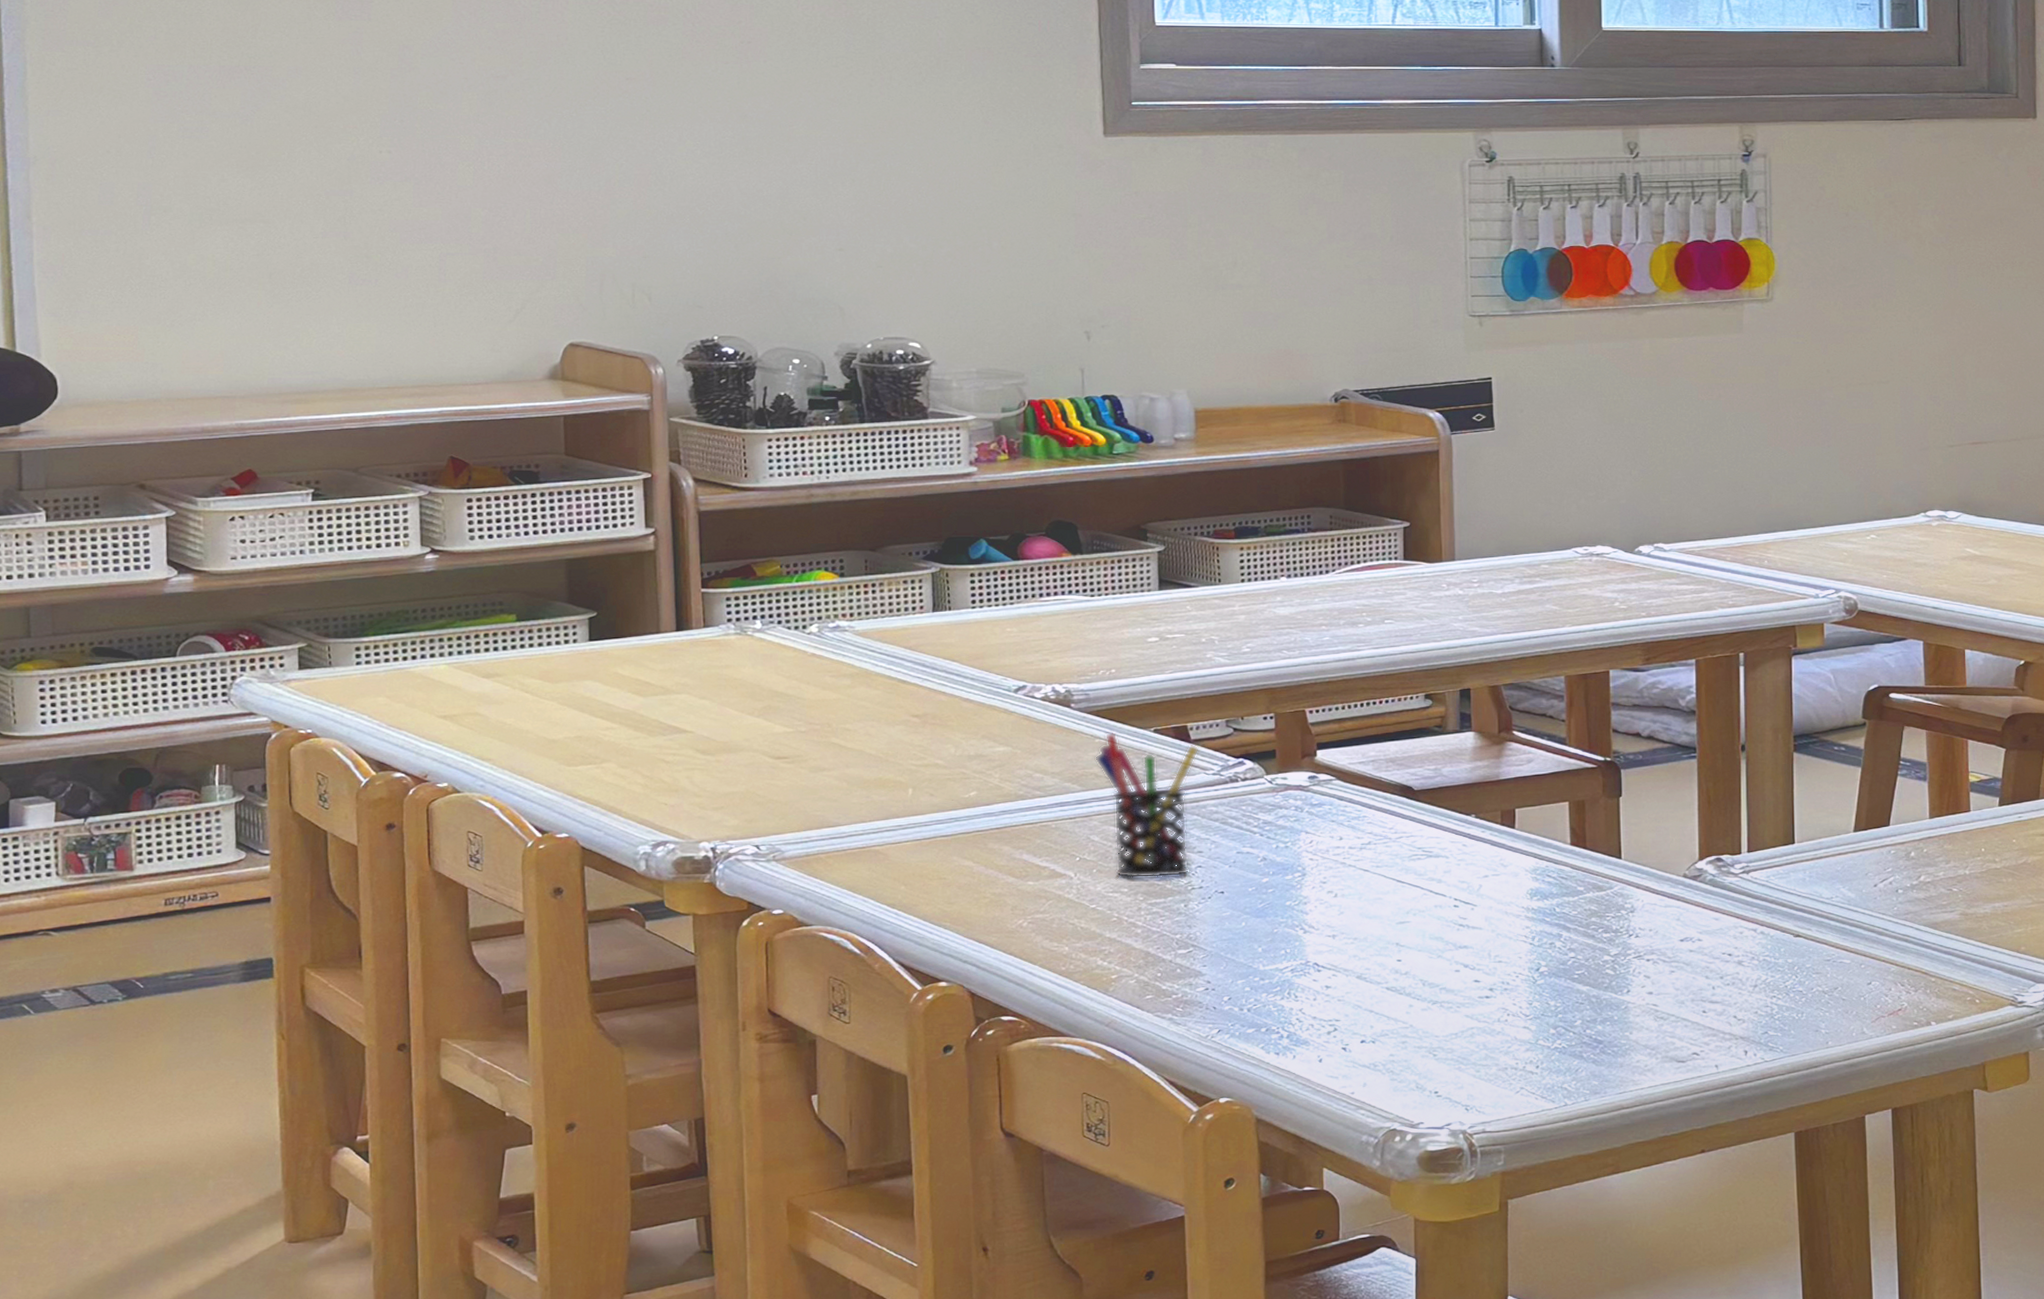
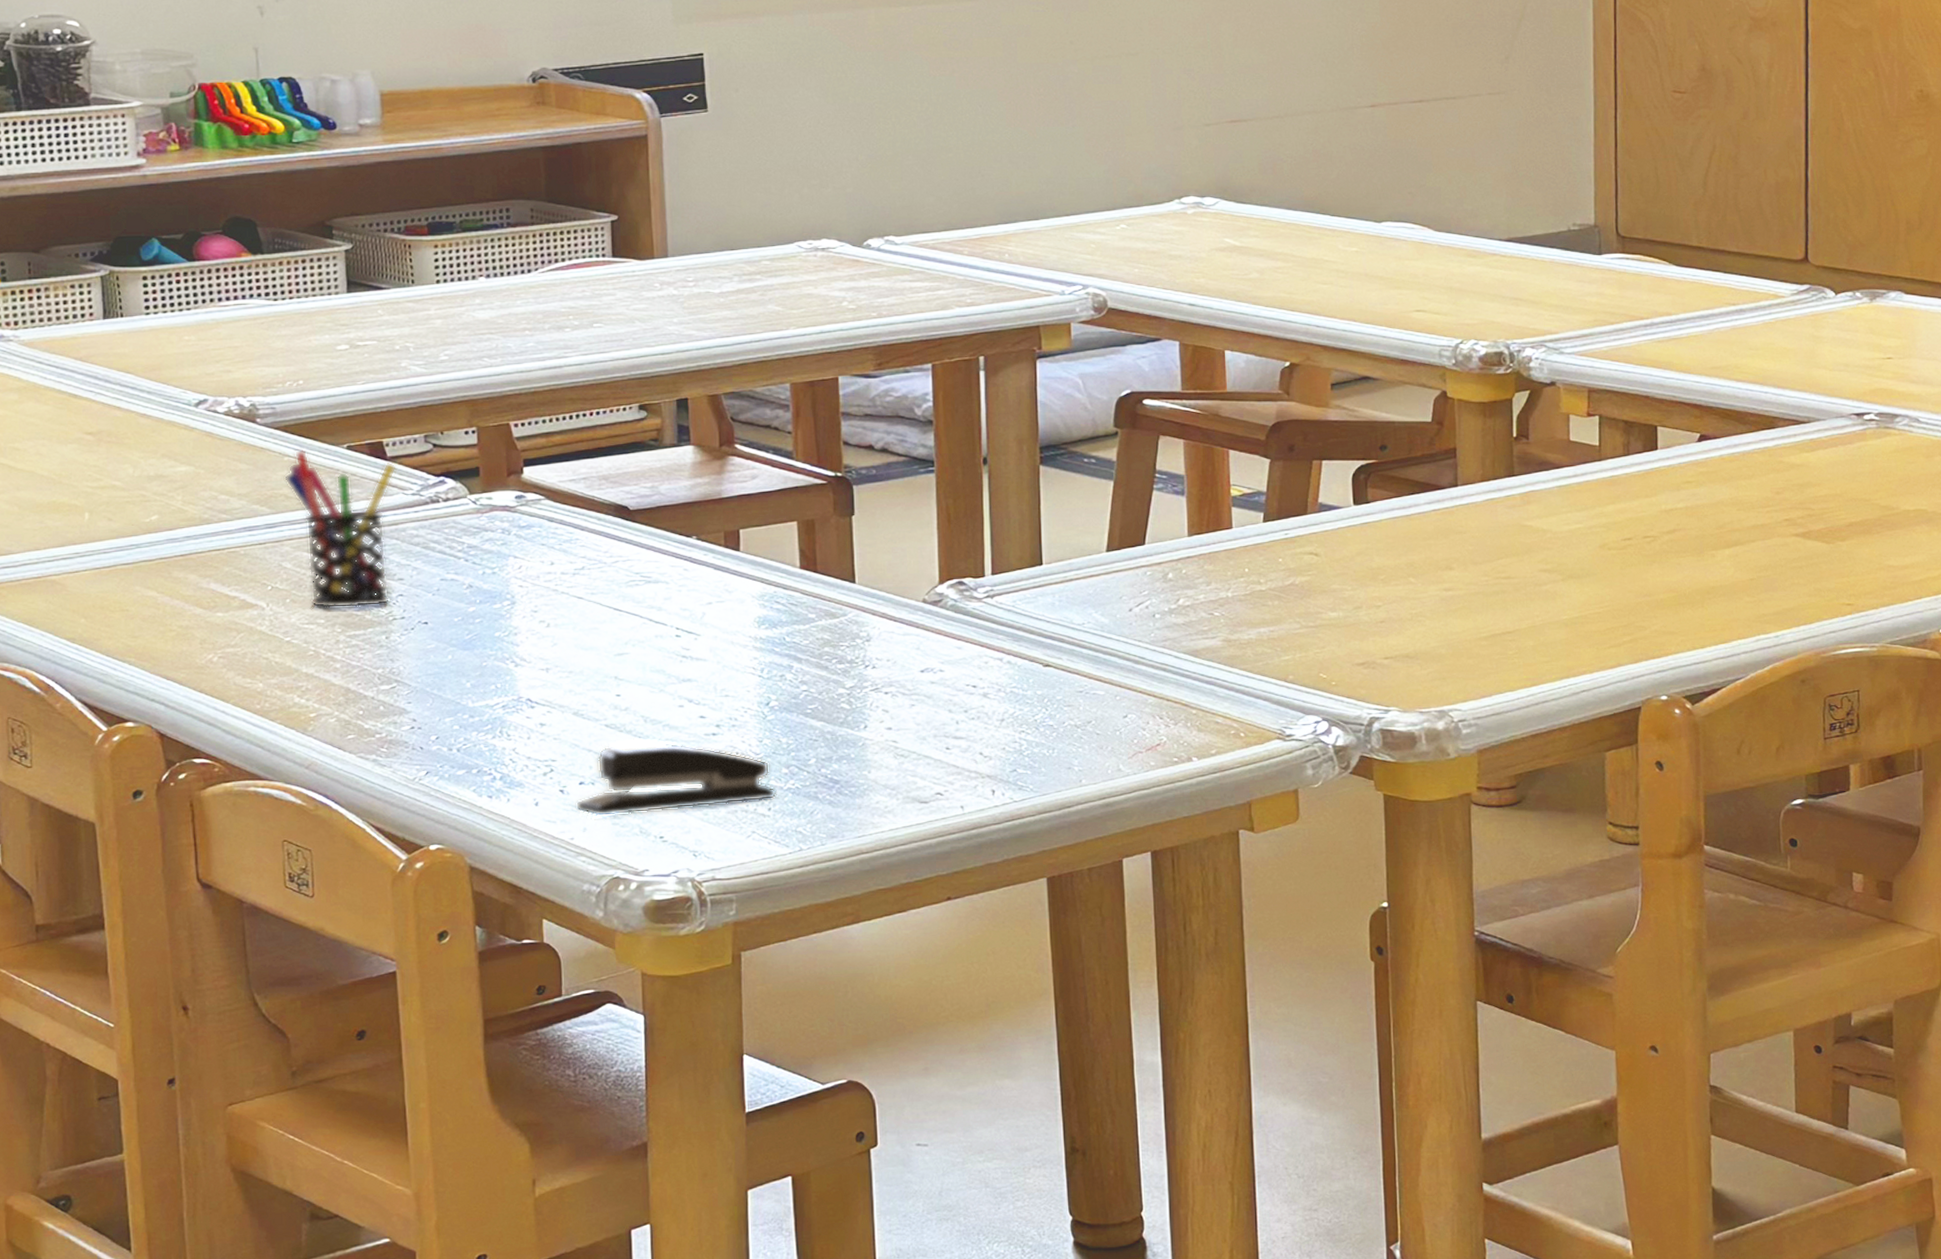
stapler: none [1356,1003,1545,1073] -> present [575,741,777,817]

